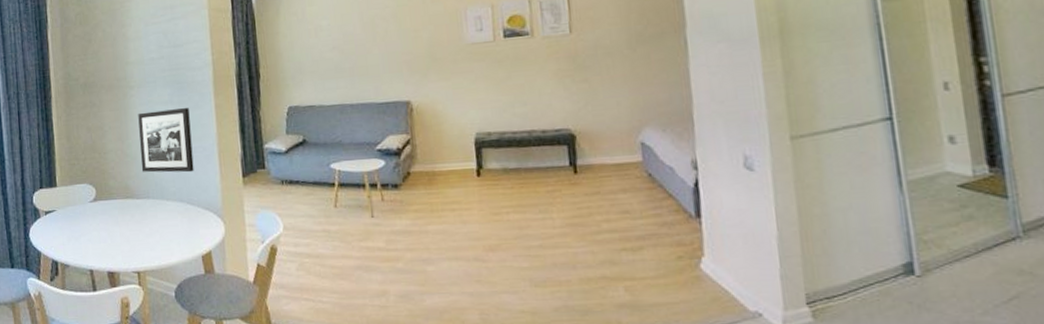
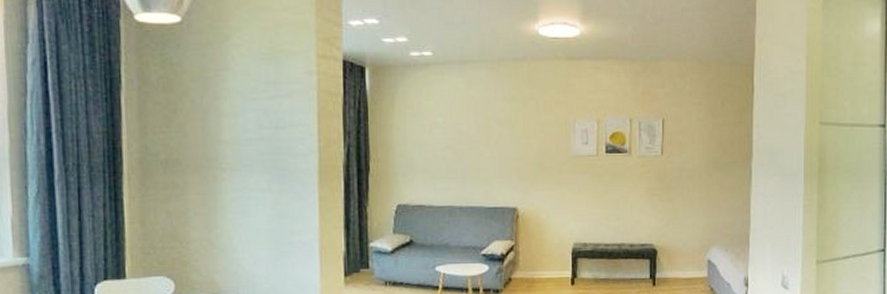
picture frame: present [138,107,194,173] -> none [230,197,292,269]

